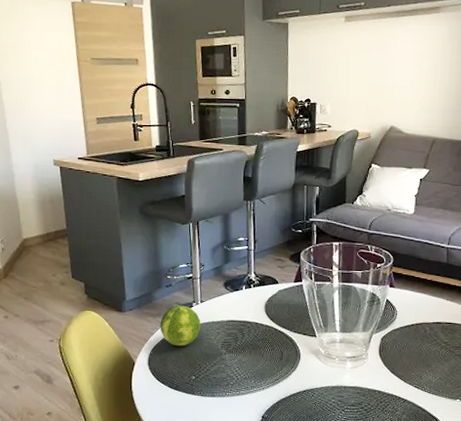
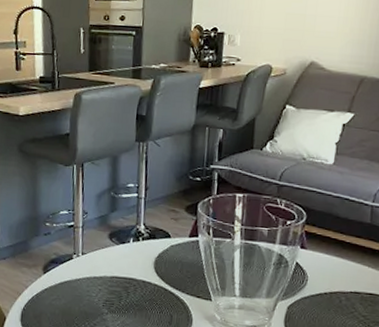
fruit: present [160,305,201,347] -> none [35,256,81,303]

